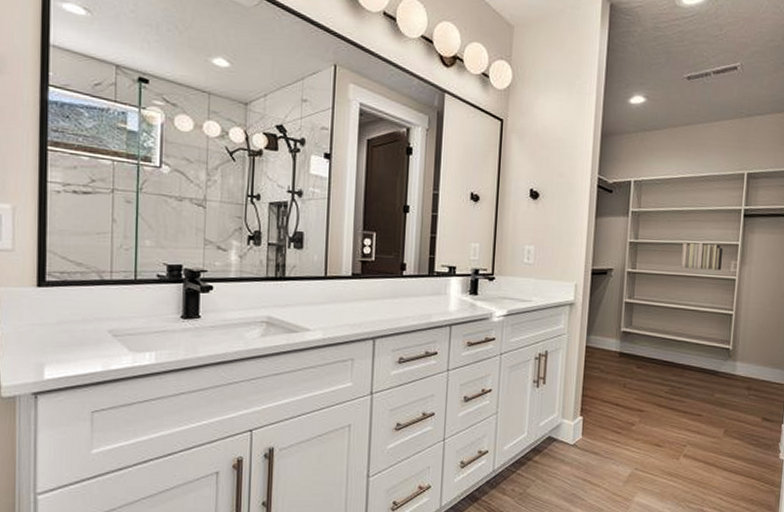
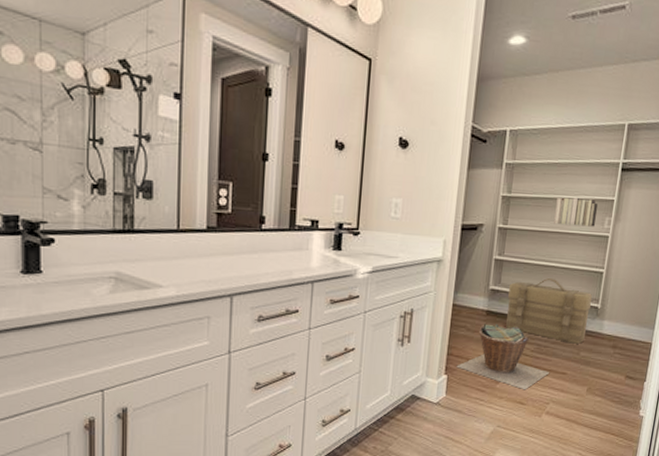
laundry basket: none [591,365,686,432] -> present [456,324,550,390]
suitcase: none [639,320,723,385] -> present [506,278,592,344]

